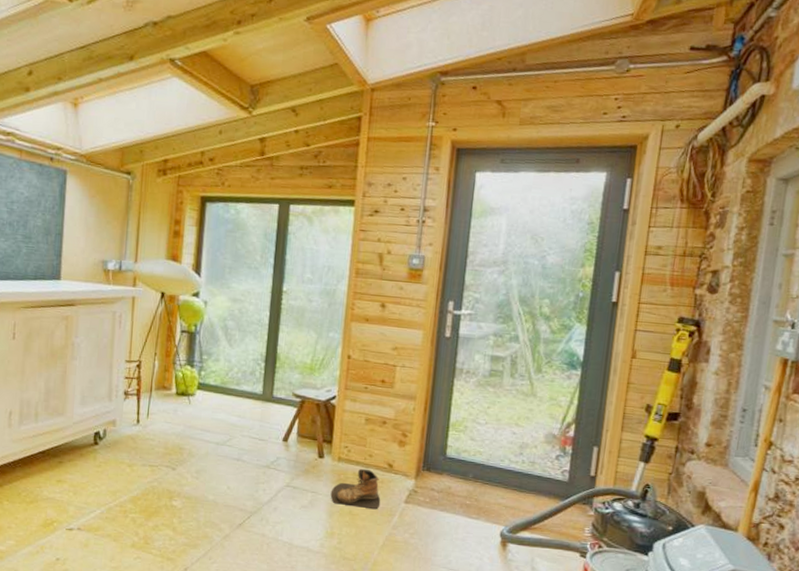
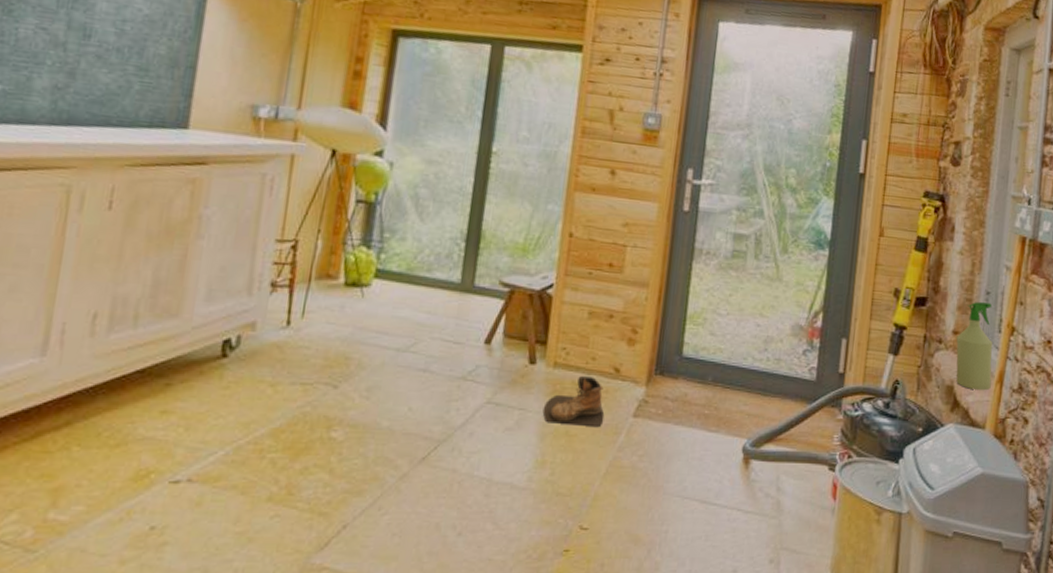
spray bottle: none [708,417,748,498] -> present [956,301,993,391]

